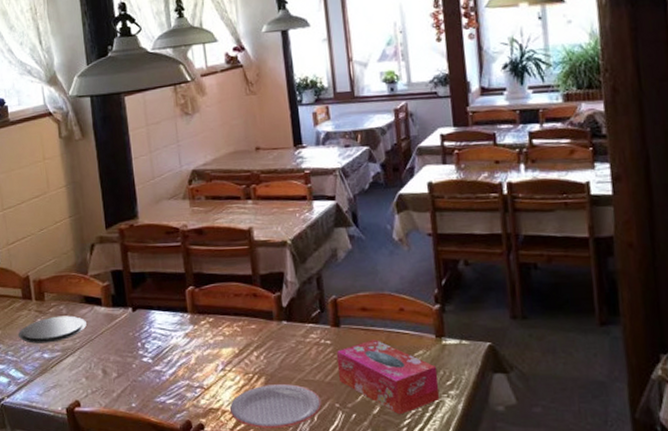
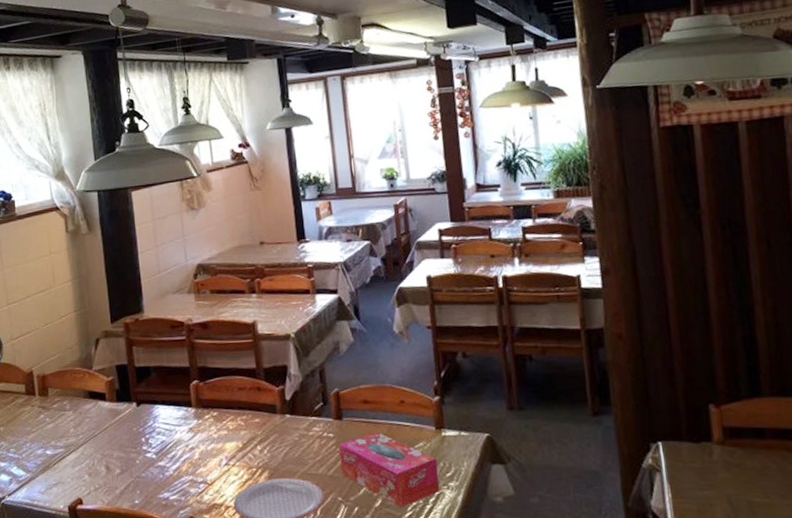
plate: present [18,315,87,344] -> none [20,411,90,440]

